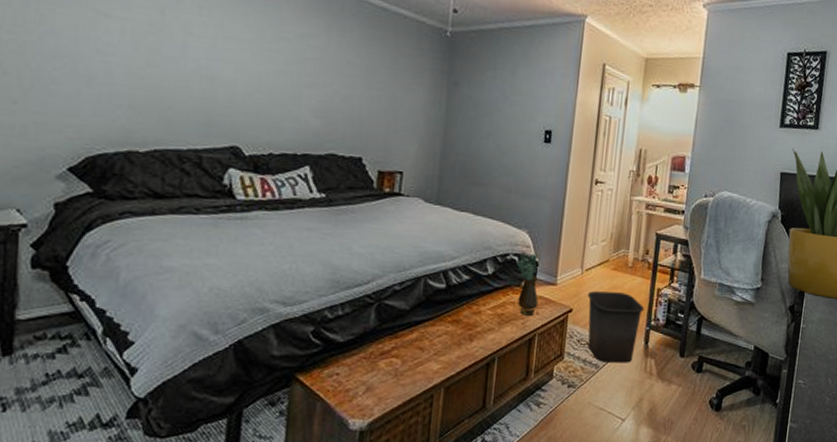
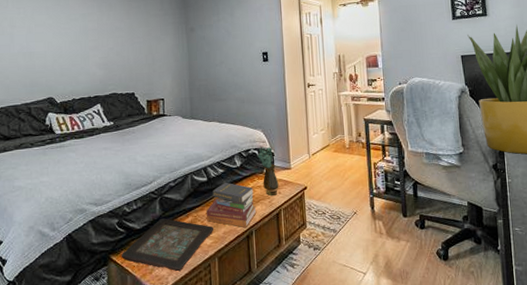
decorative tray: none [311,330,446,402] -> present [121,218,214,272]
books: none [438,292,505,354] -> present [206,182,257,228]
waste bin: present [587,291,645,363] -> none [317,169,366,227]

